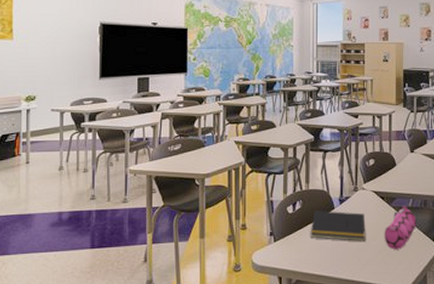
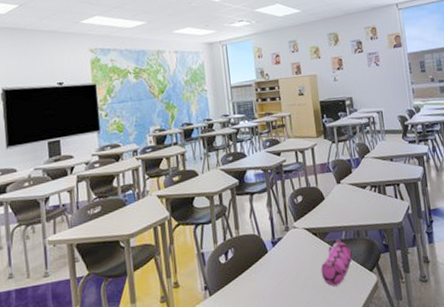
notepad: present [310,210,366,241] -> none [245,253,304,286]

